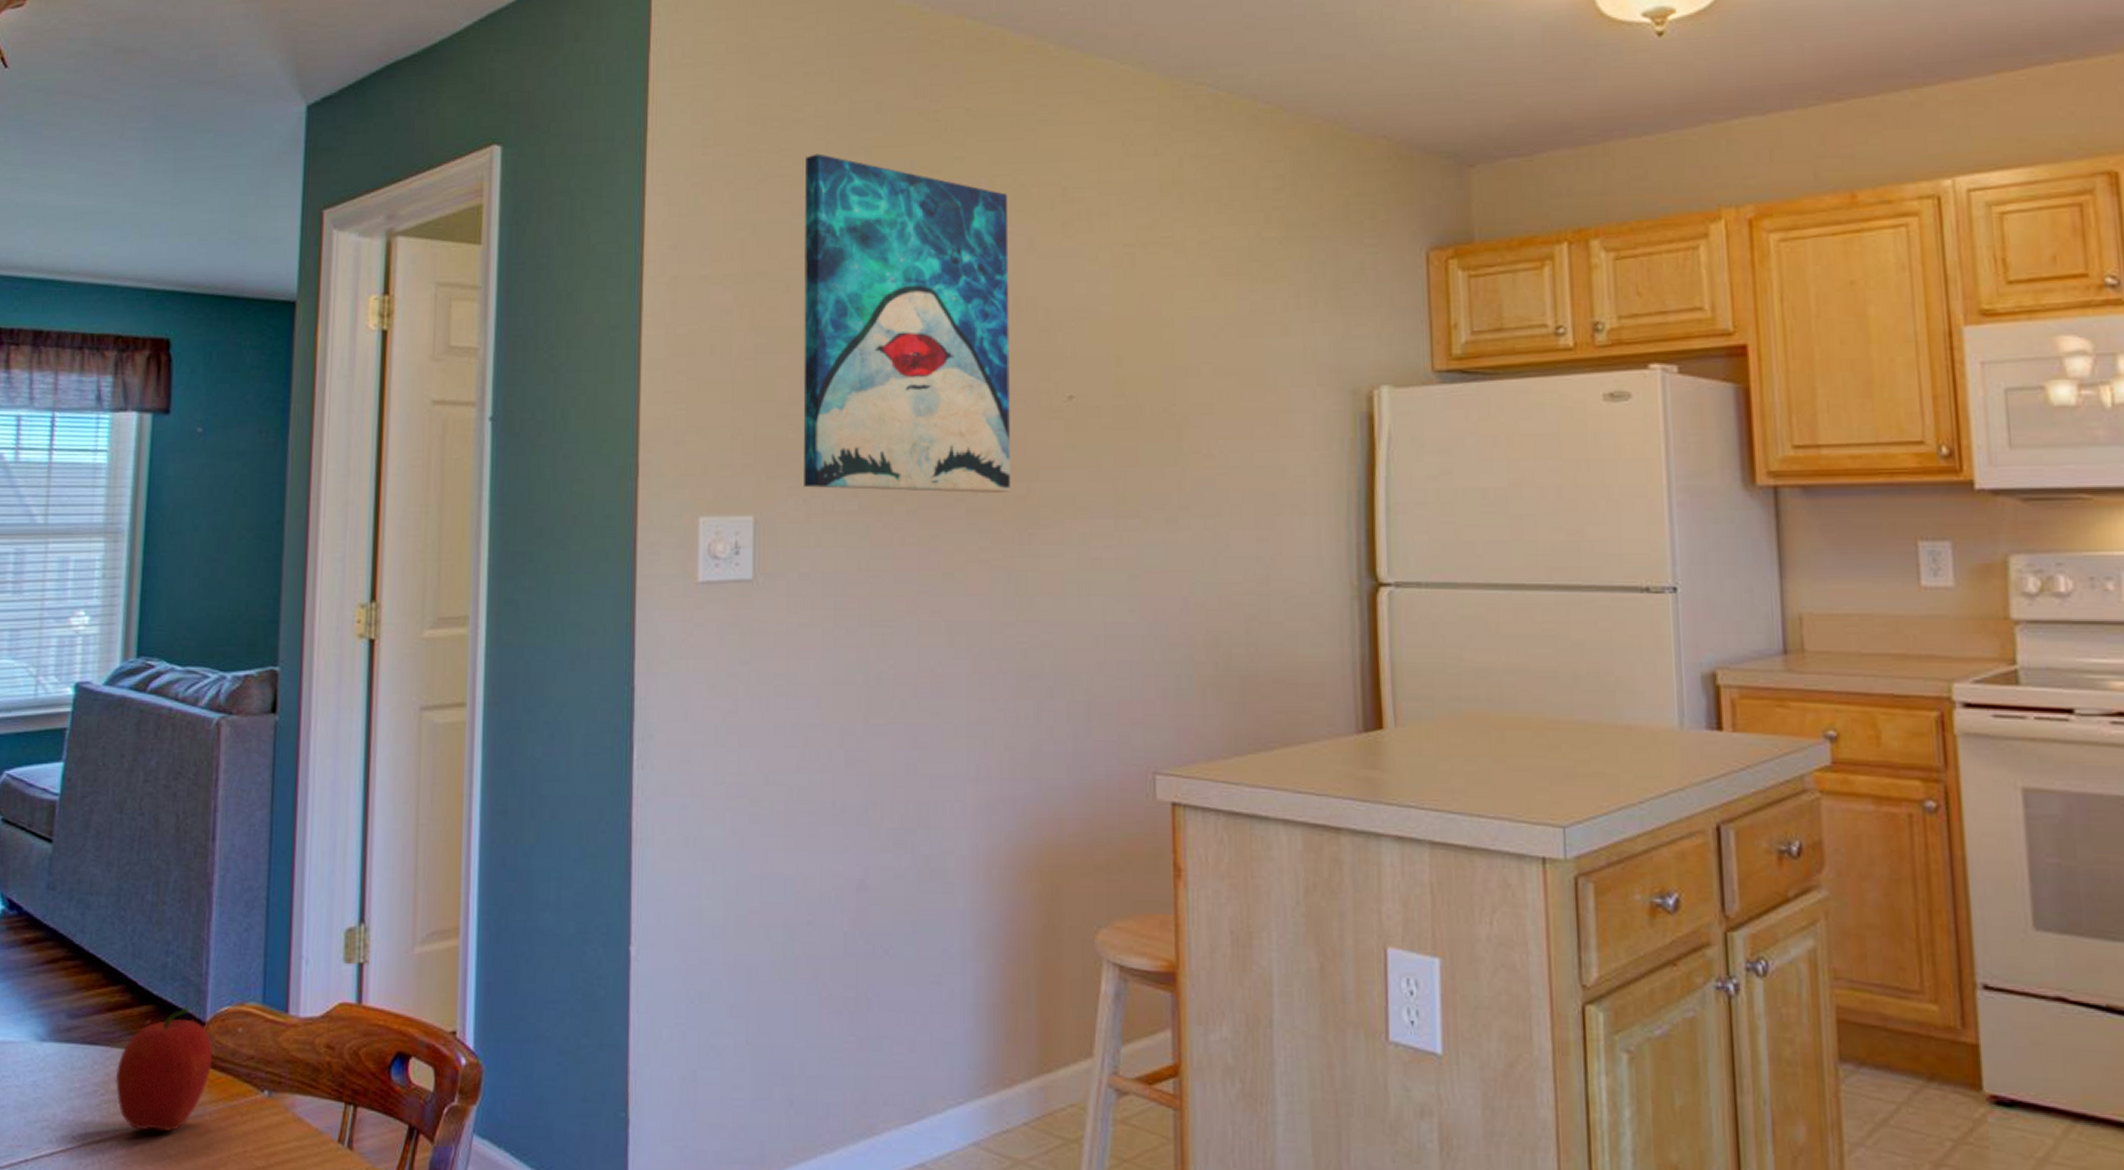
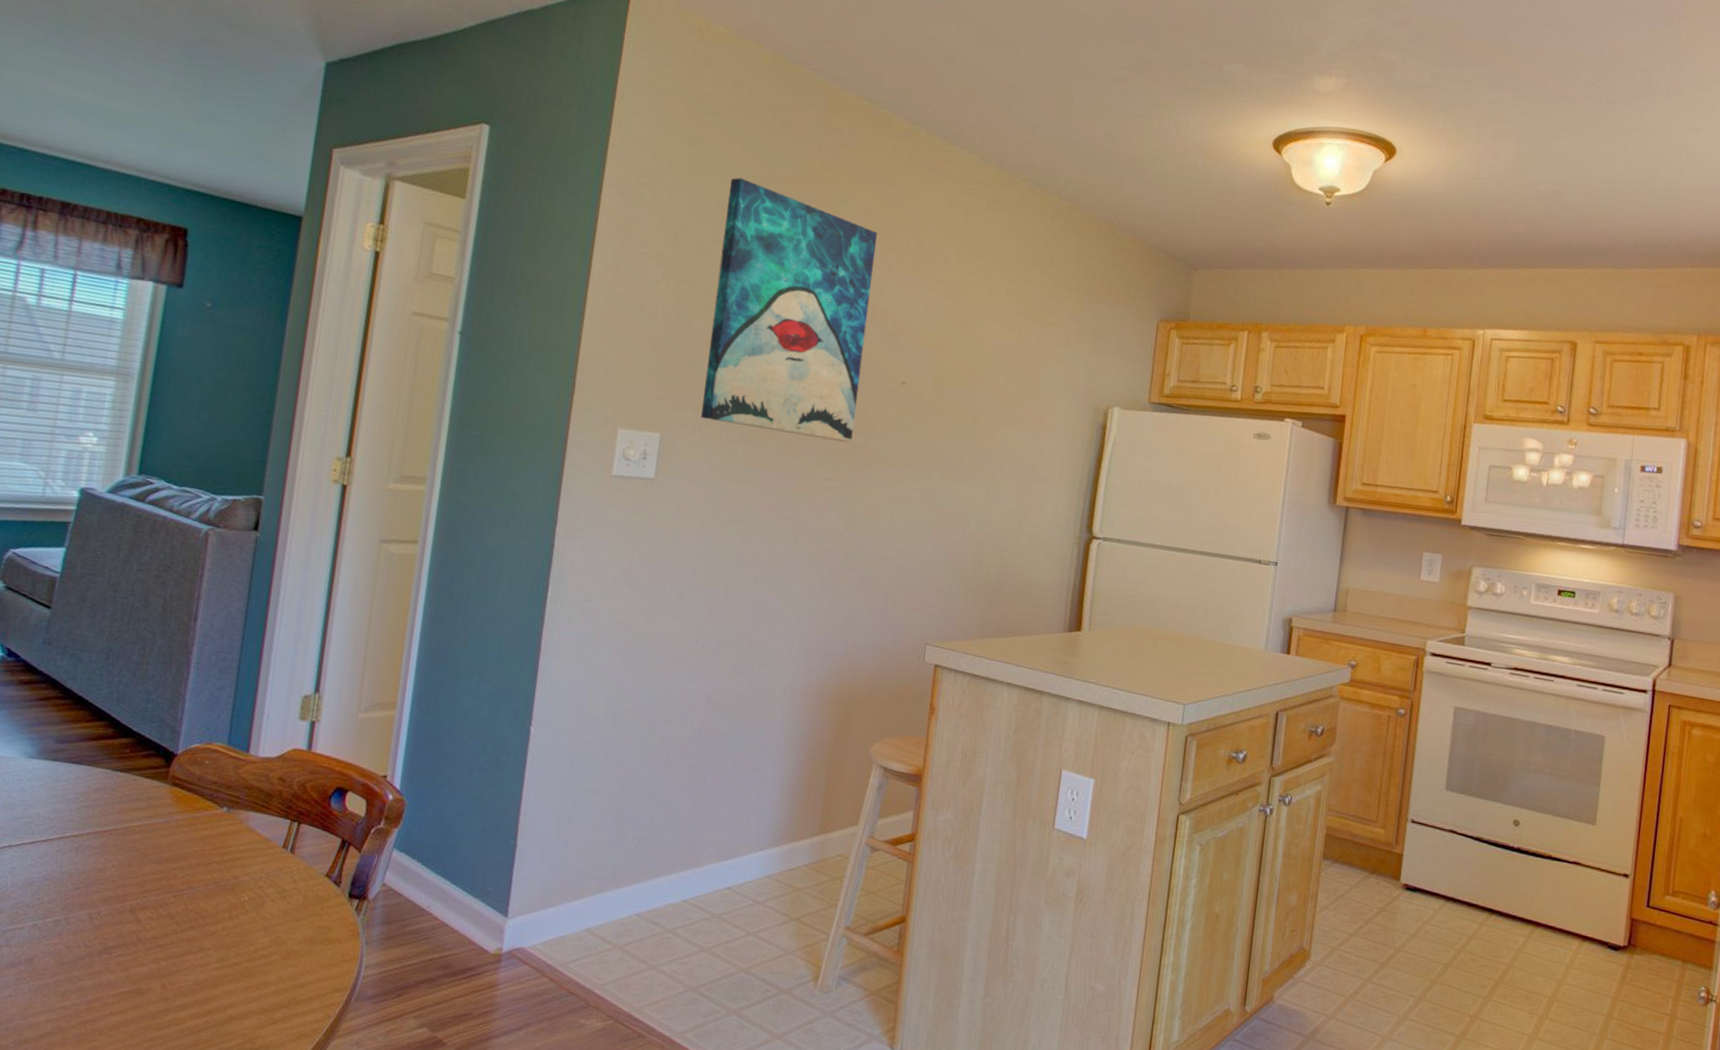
fruit: present [115,1007,214,1132] -> none [94,742,183,832]

